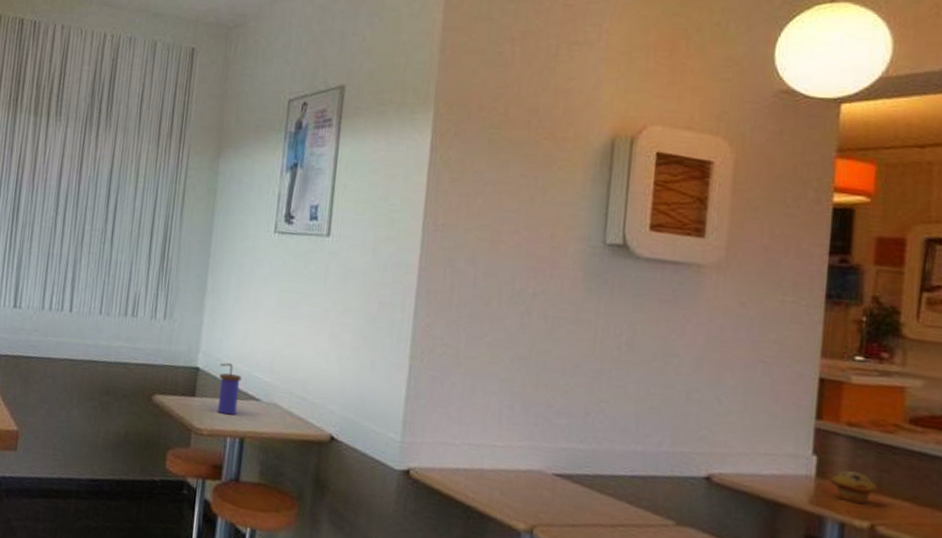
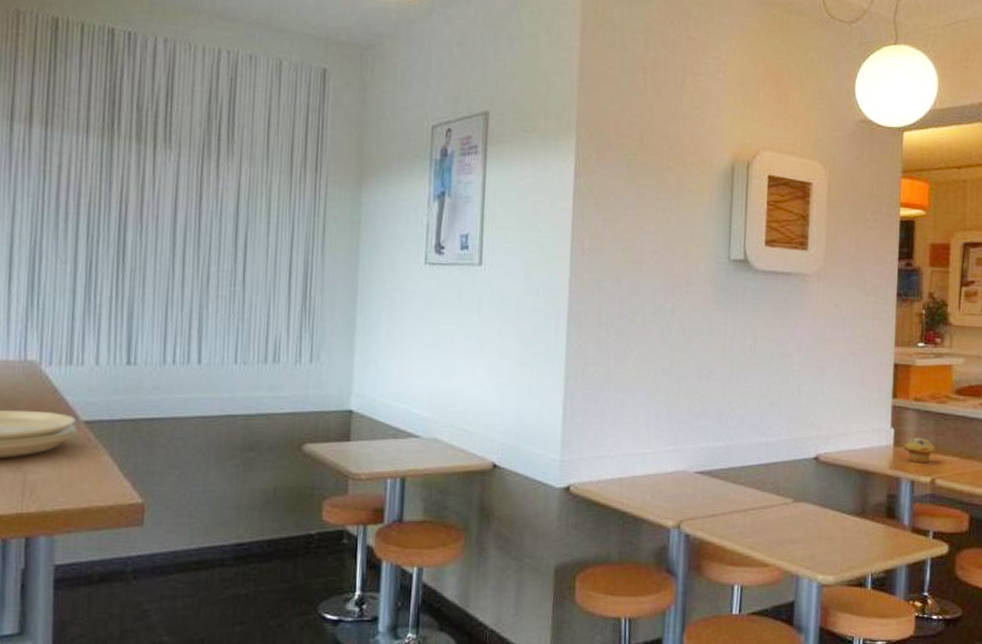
beverage cup: present [217,363,242,416] -> none [374,402,399,457]

